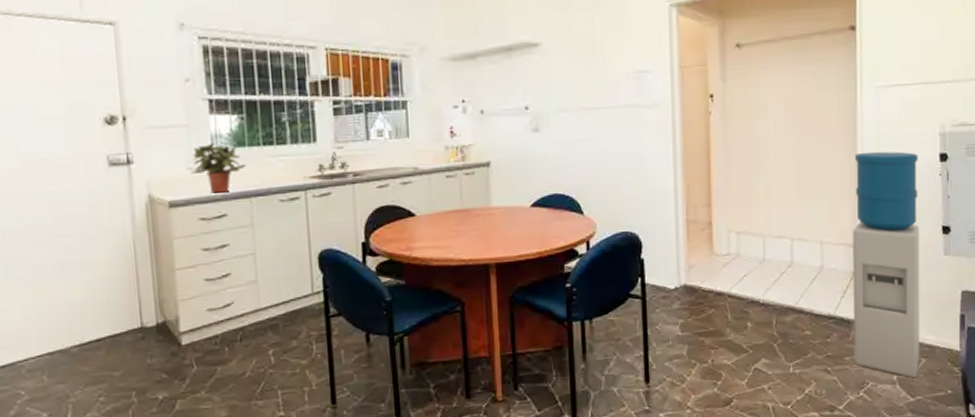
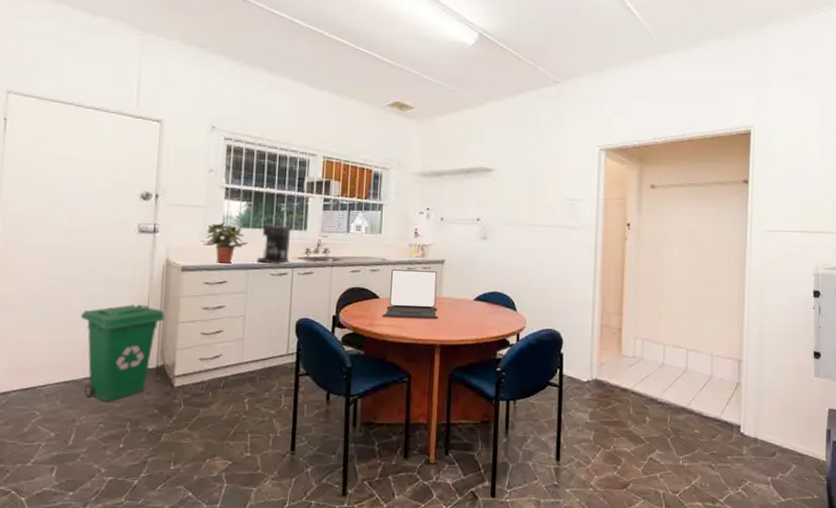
recycling bin: none [55,252,157,372] -> present [81,304,164,402]
coffee maker: none [259,140,299,190] -> present [256,225,290,265]
laptop: none [421,177,491,239] -> present [382,269,439,320]
water cooler: present [853,151,920,379] -> none [735,283,795,482]

